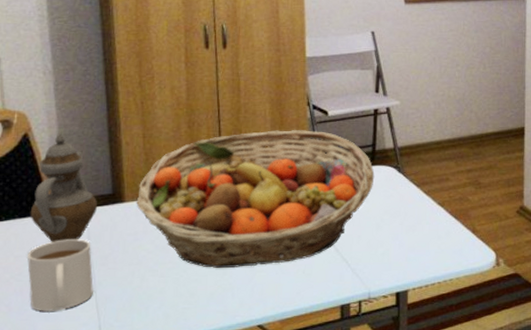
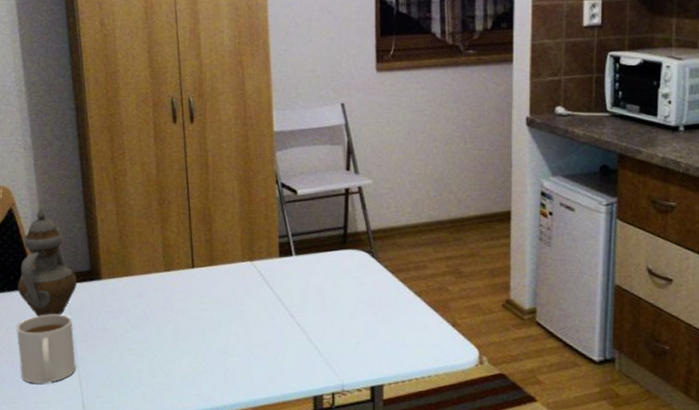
fruit basket: present [136,130,375,269] -> none [112,209,347,351]

